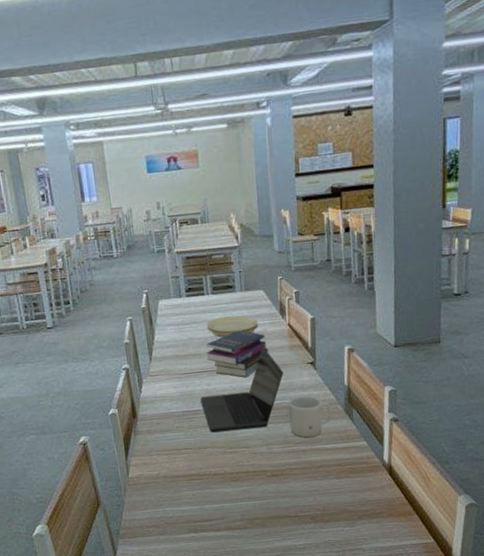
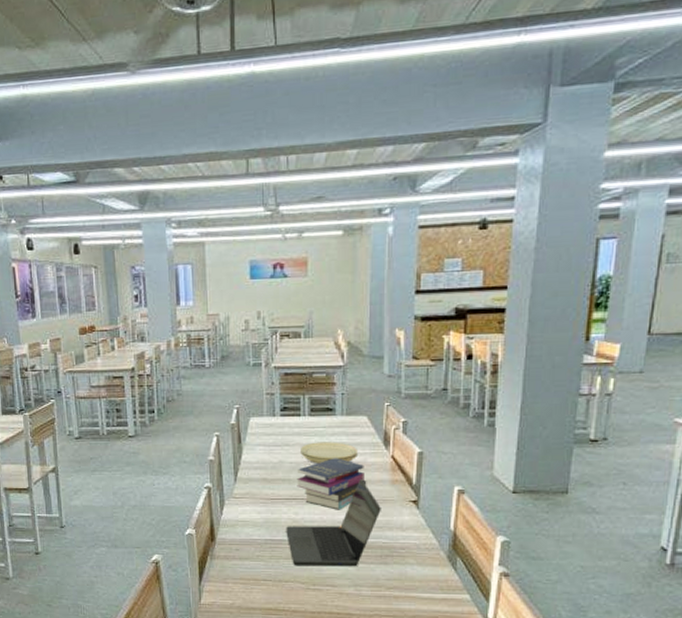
mug: present [288,395,333,438] -> none [383,537,434,583]

